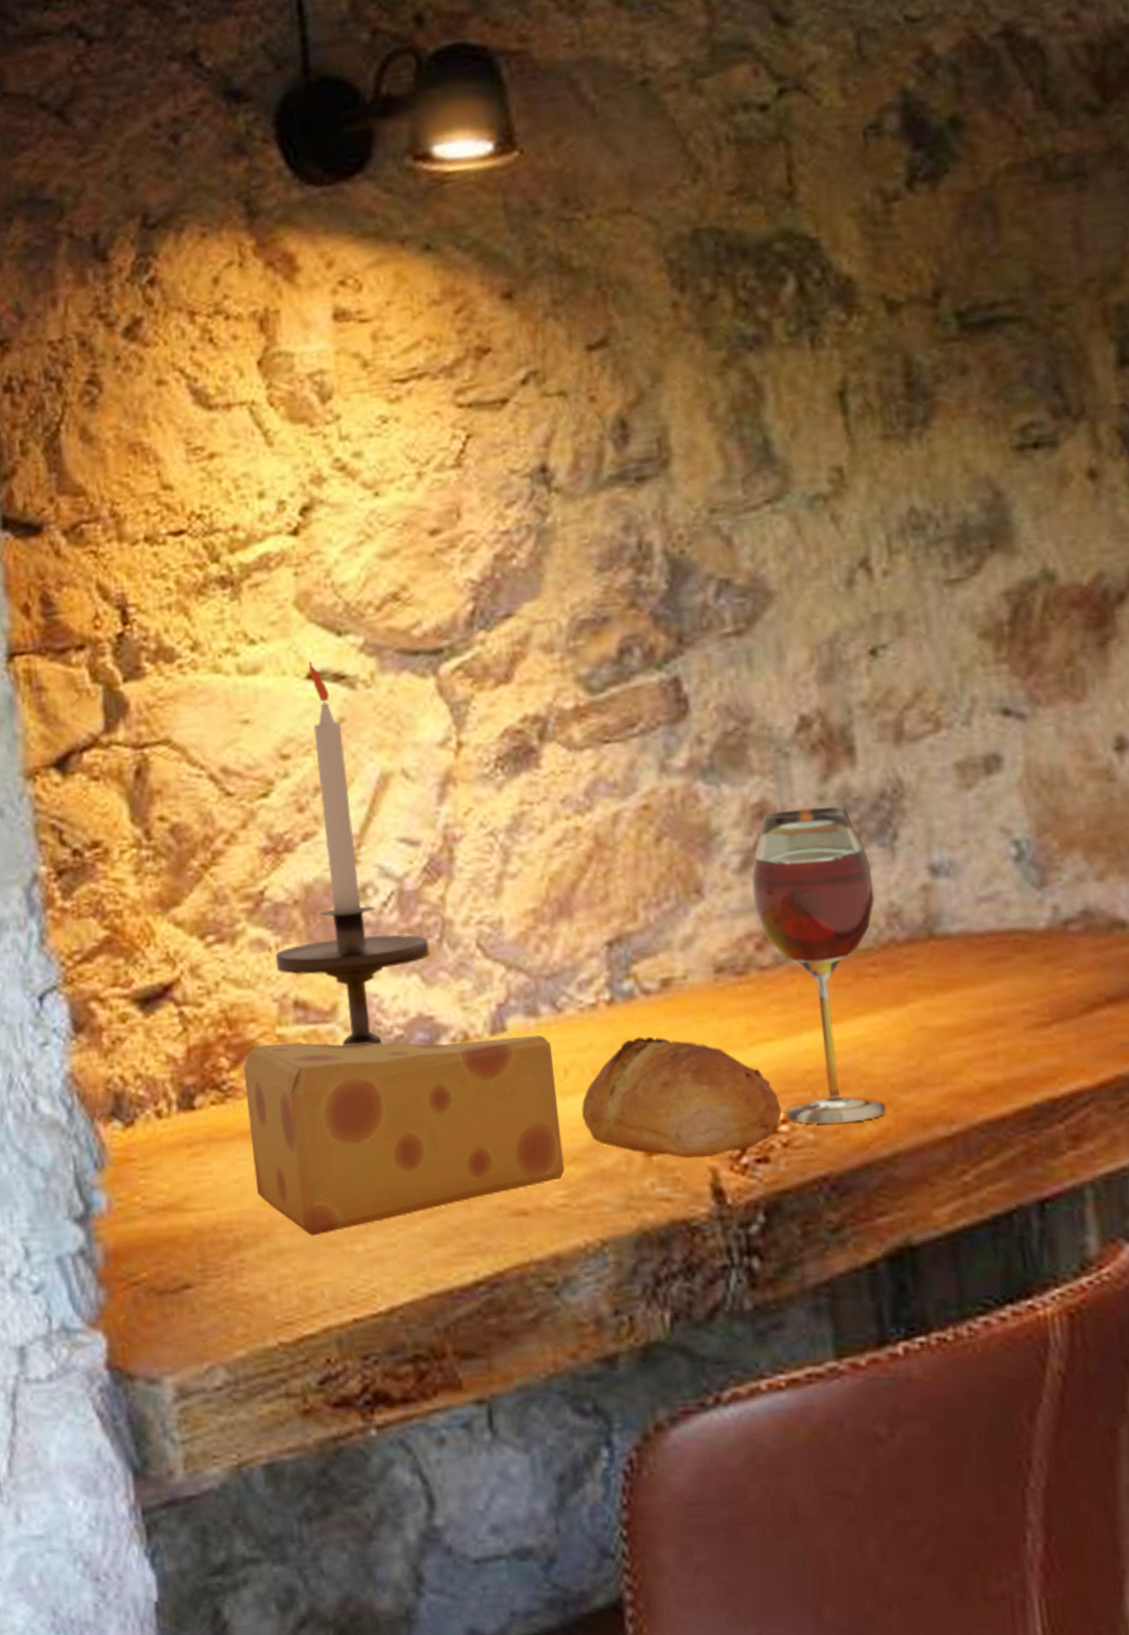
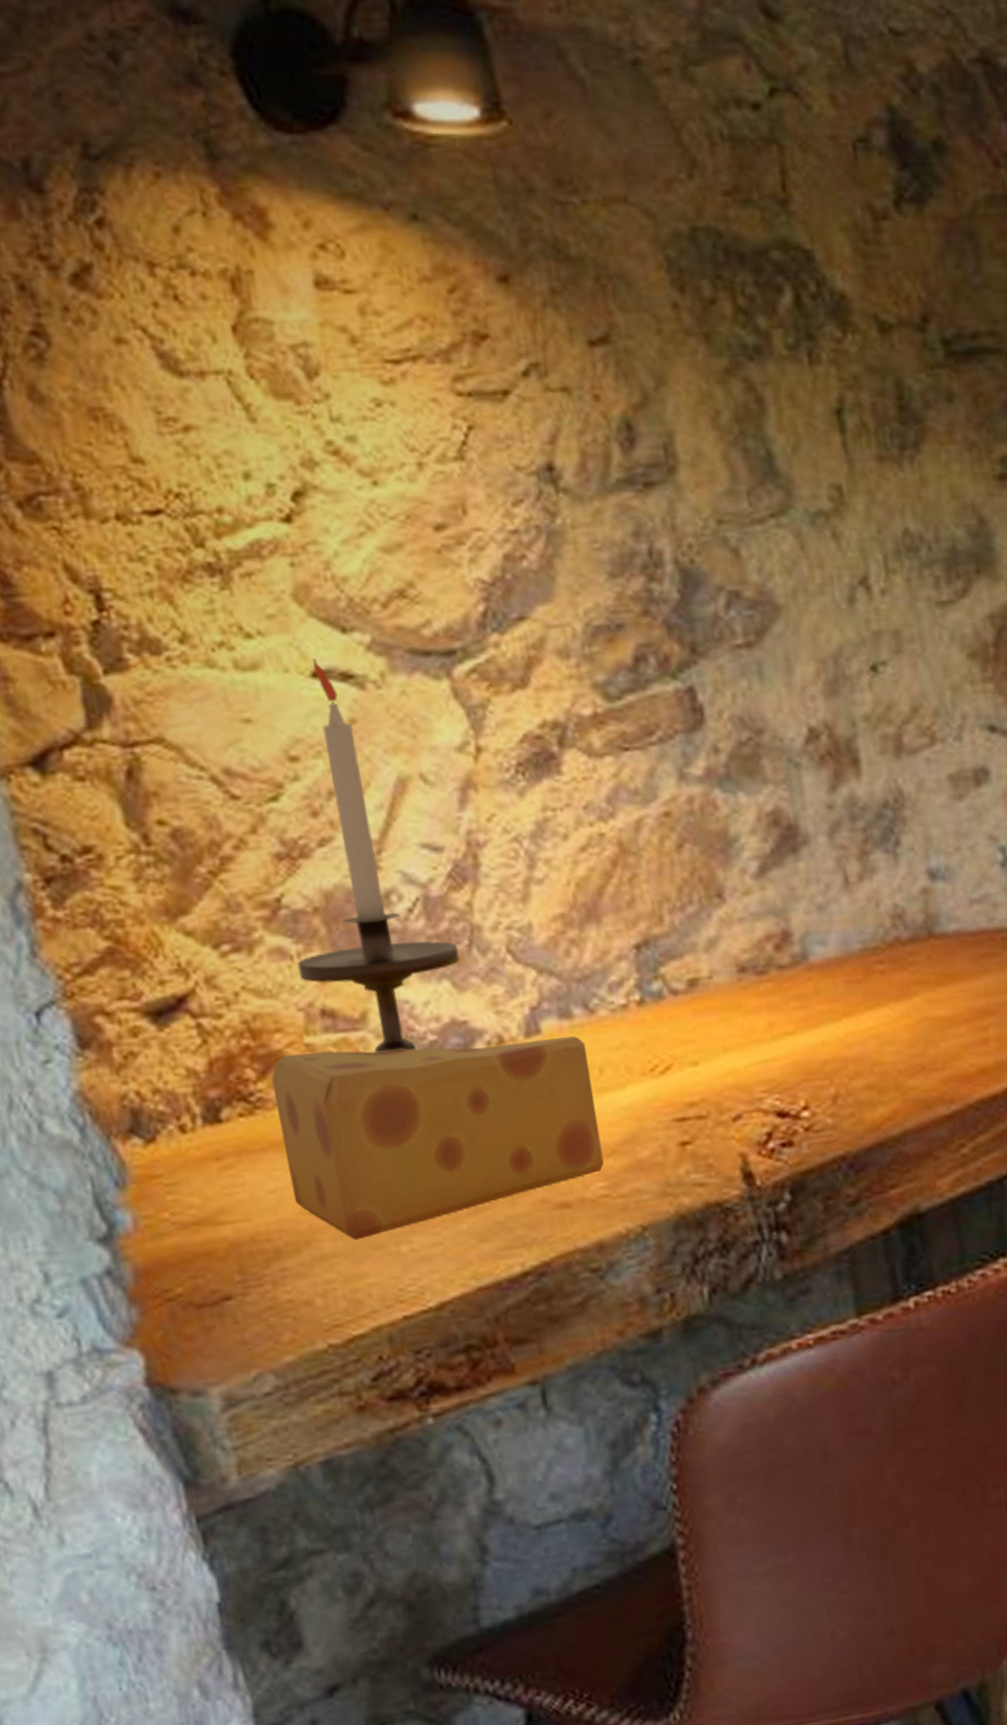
bread: present [581,1036,782,1159] -> none [617,1034,804,1146]
wineglass: present [751,807,887,1124] -> none [768,815,896,1109]

